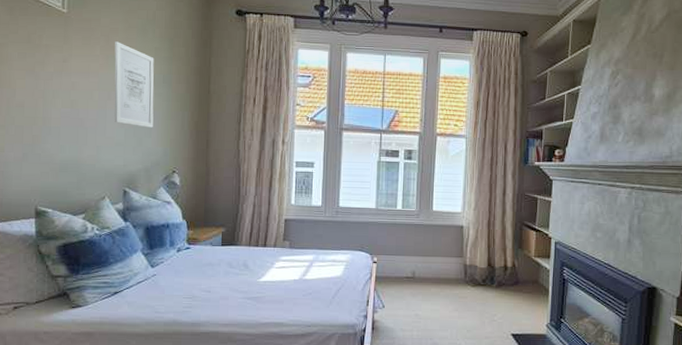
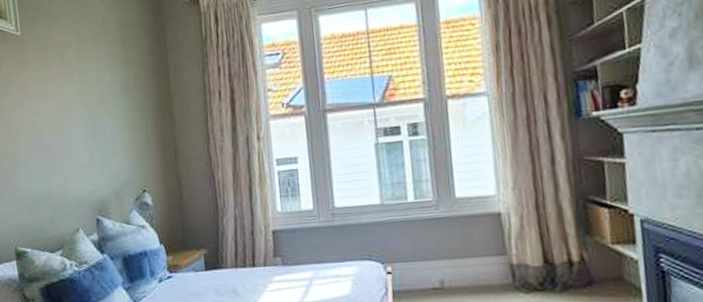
wall art: present [114,41,154,128] -> none [69,55,117,146]

